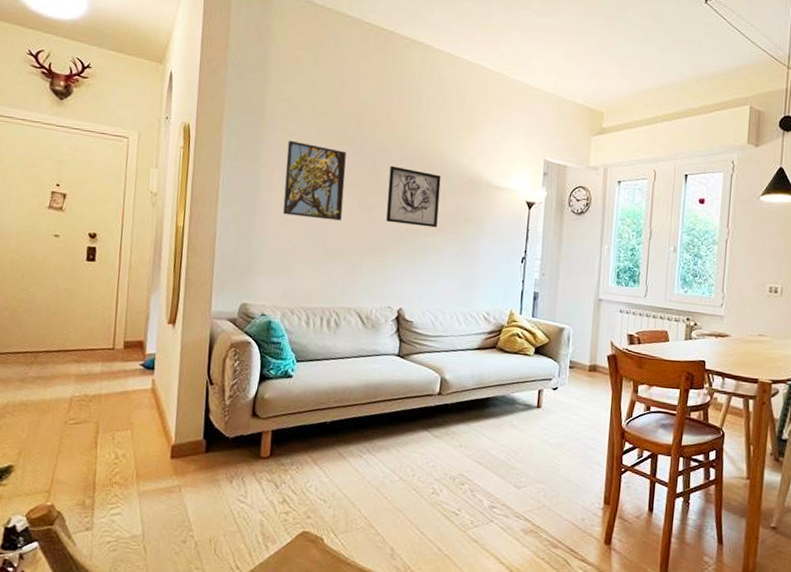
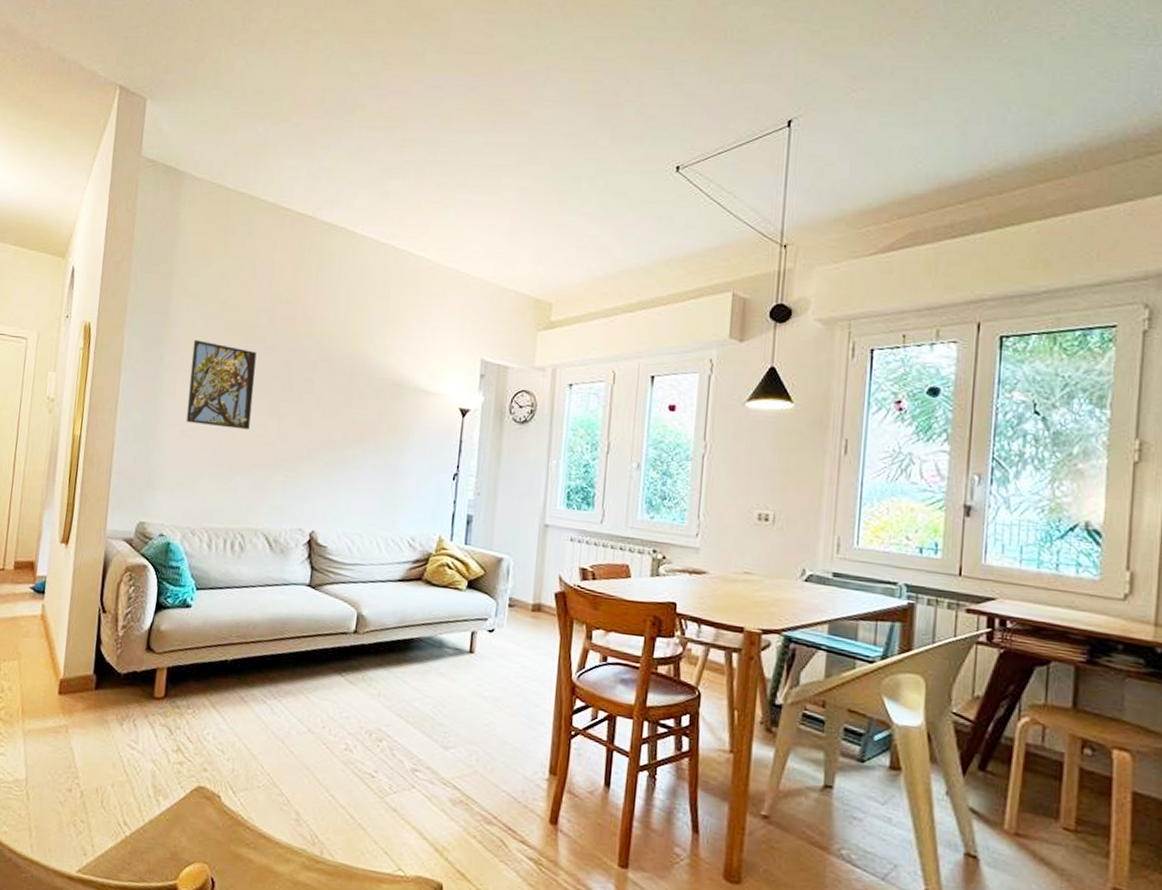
wall art: present [386,165,441,228] -> none [299,367,362,438]

